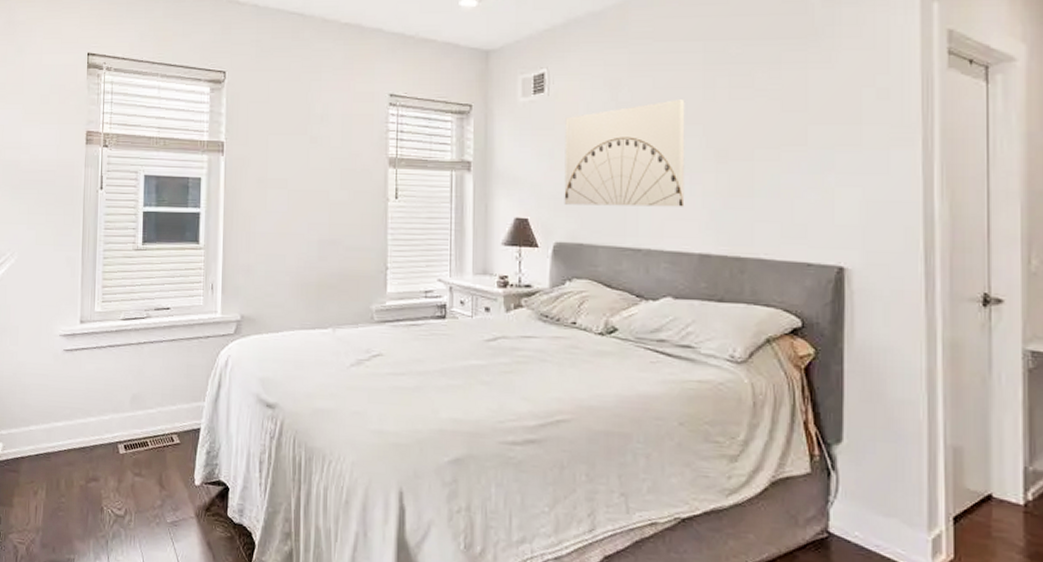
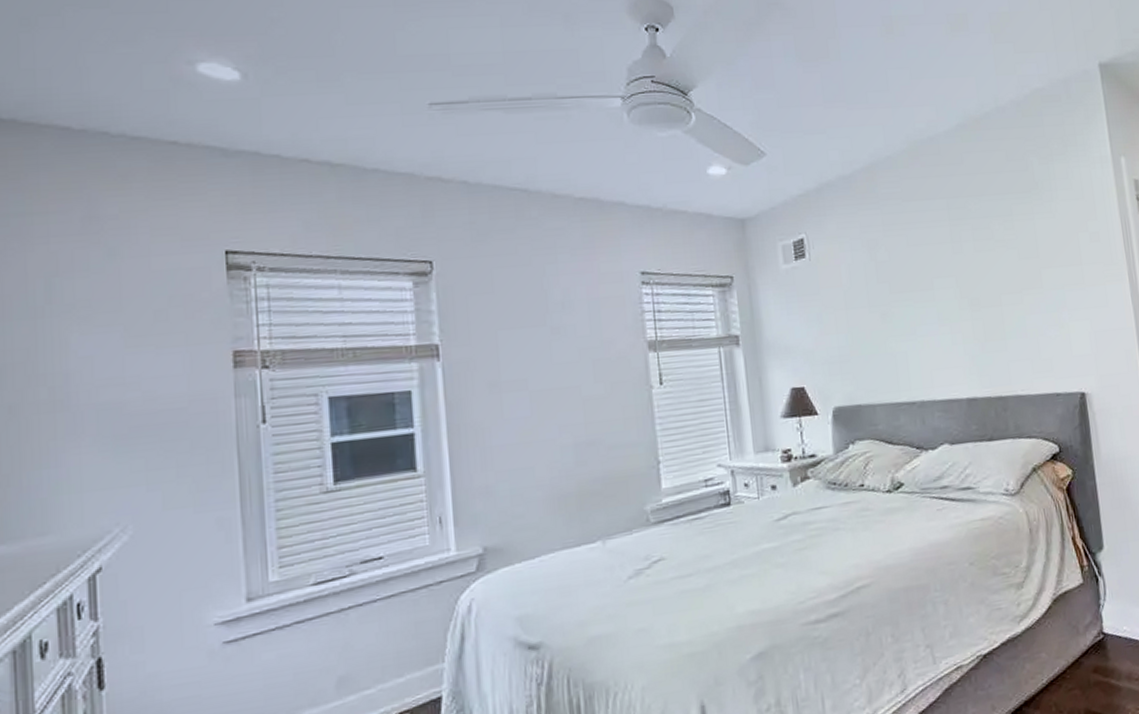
wall art: present [564,100,685,207] -> none [829,255,949,368]

